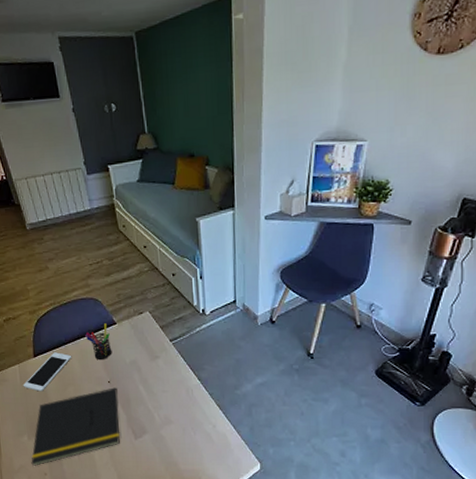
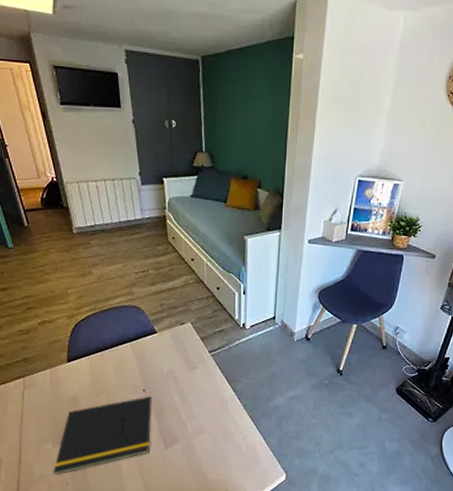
cell phone: present [23,352,71,392] -> none [52,358,107,398]
pen holder: present [85,323,112,361] -> none [124,332,150,369]

